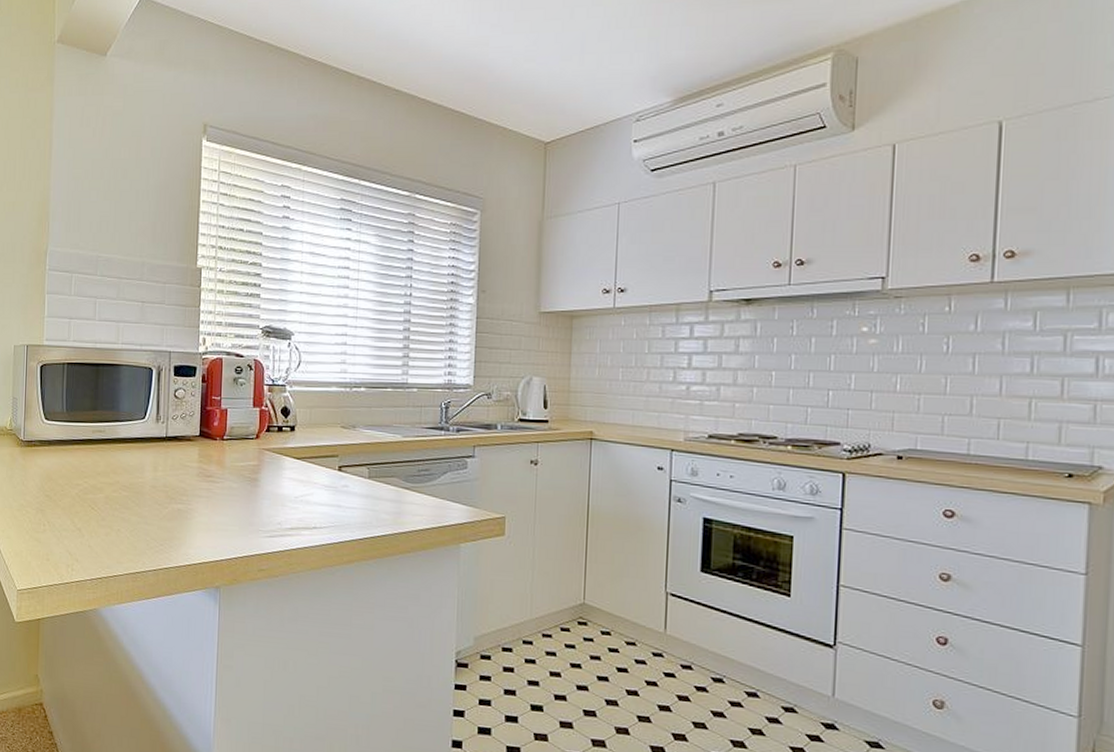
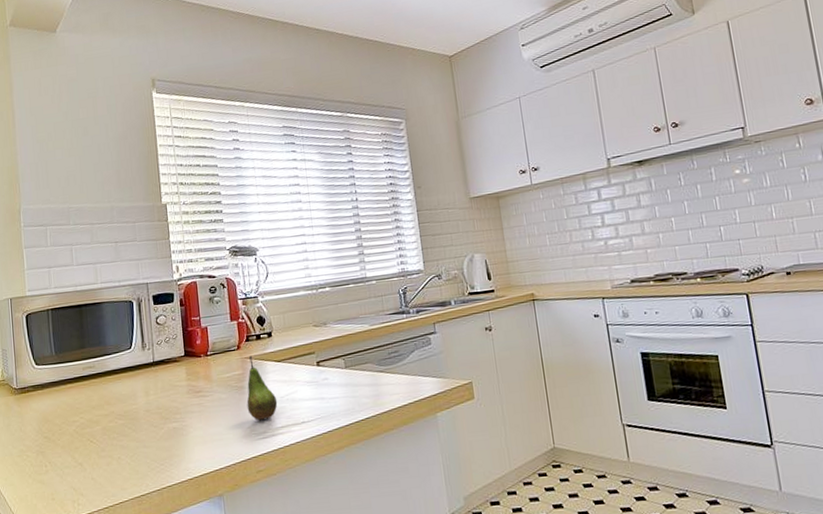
fruit: none [257,447,291,518] -> present [246,355,278,420]

